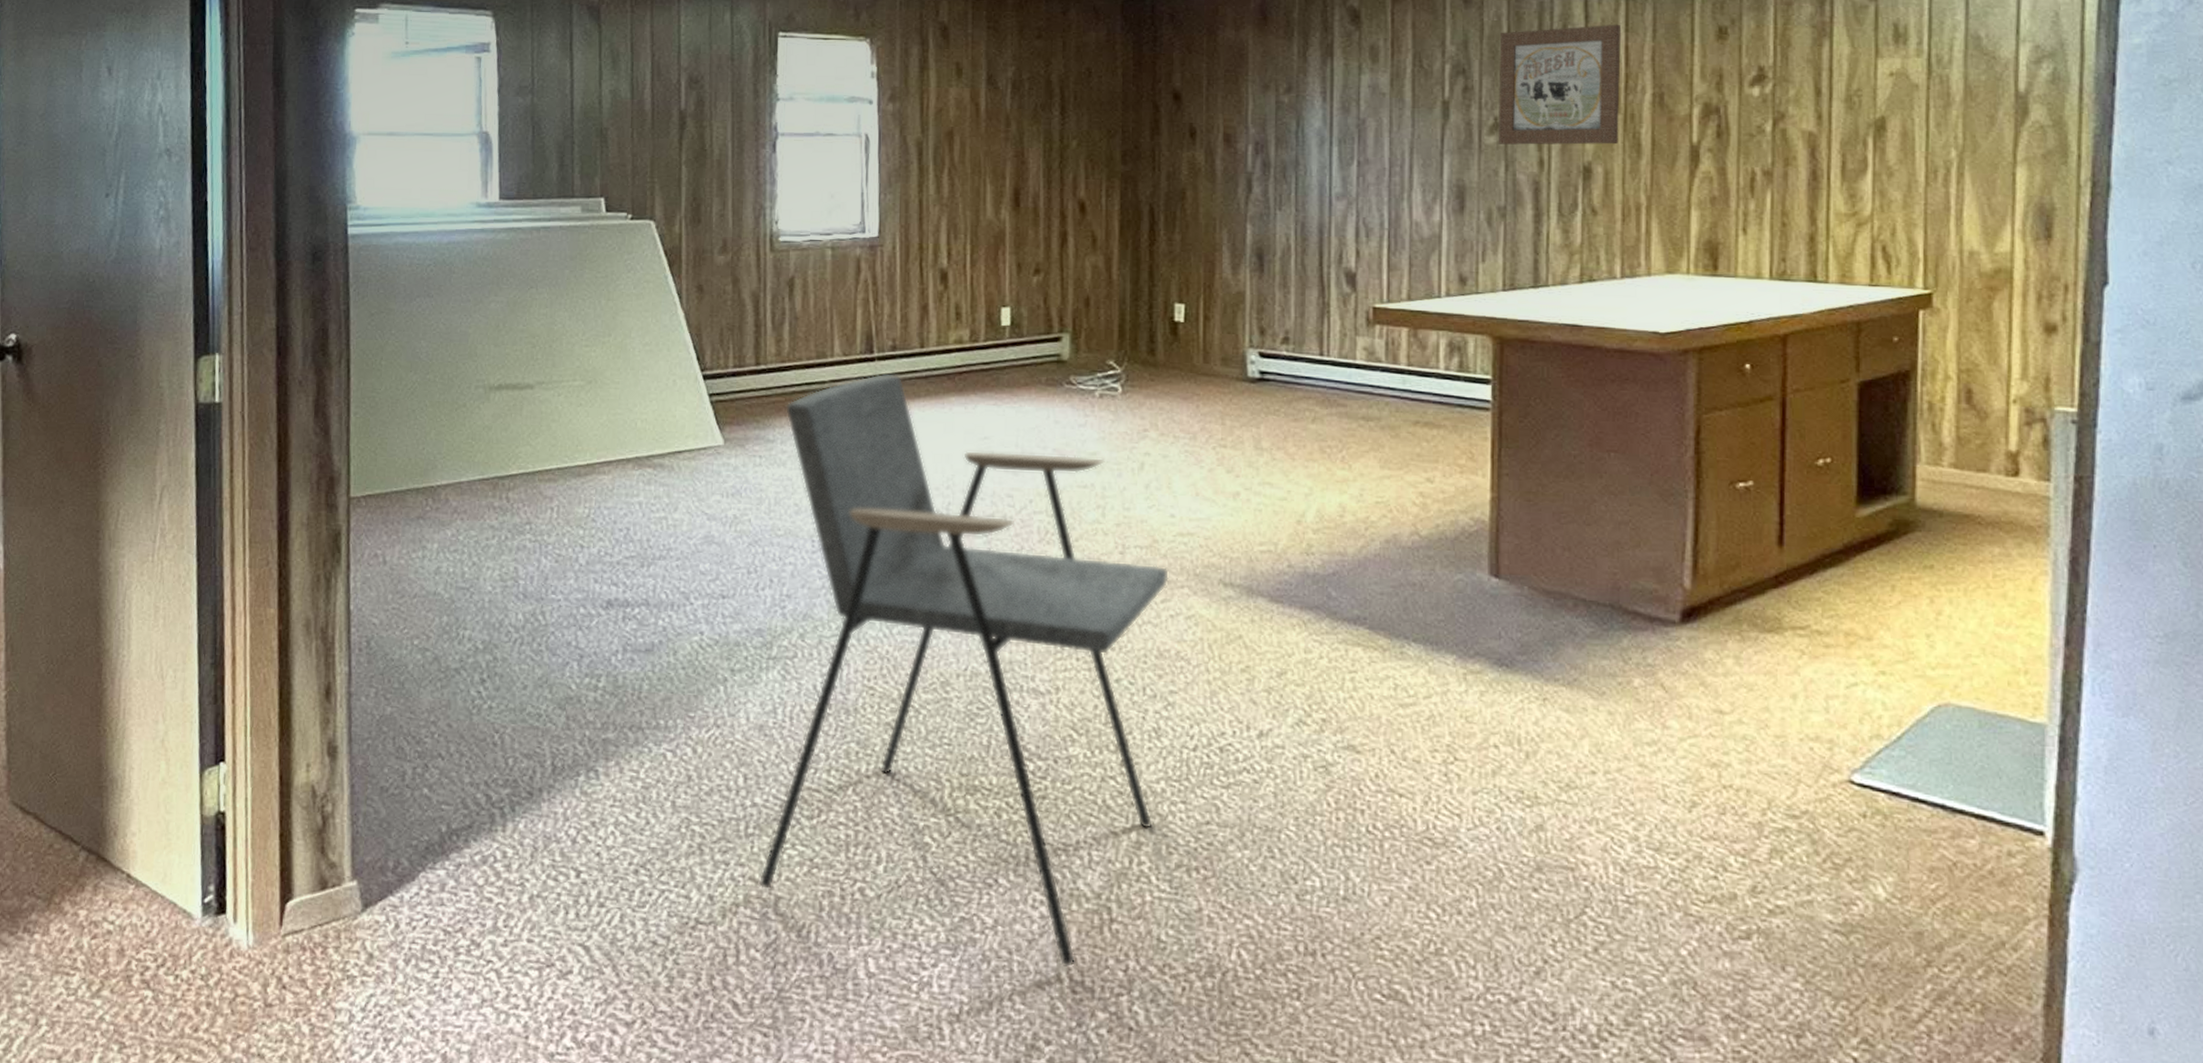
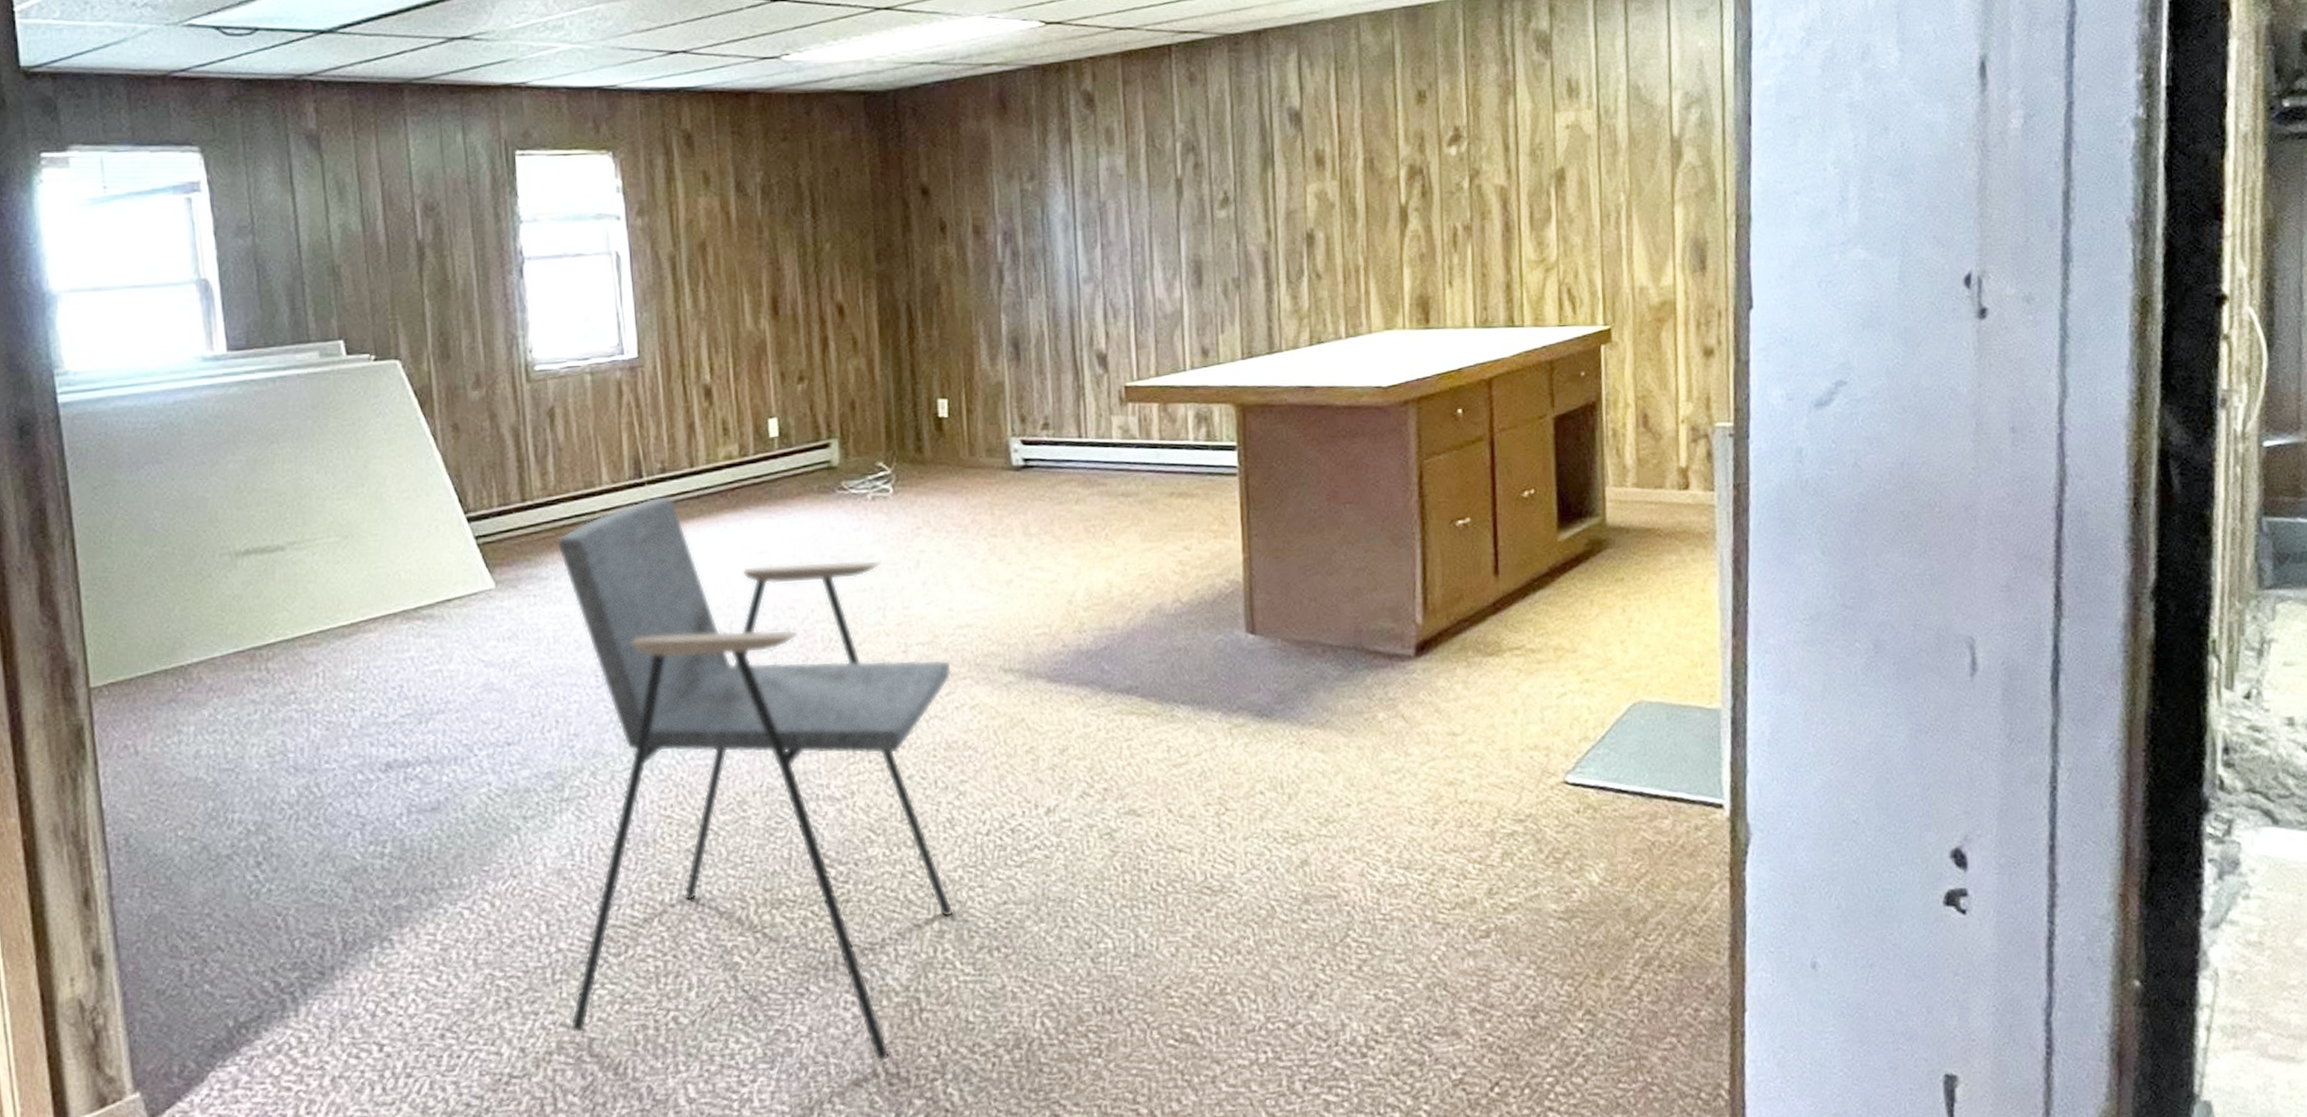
wall art: present [1498,24,1621,145] -> none [1224,93,1336,218]

